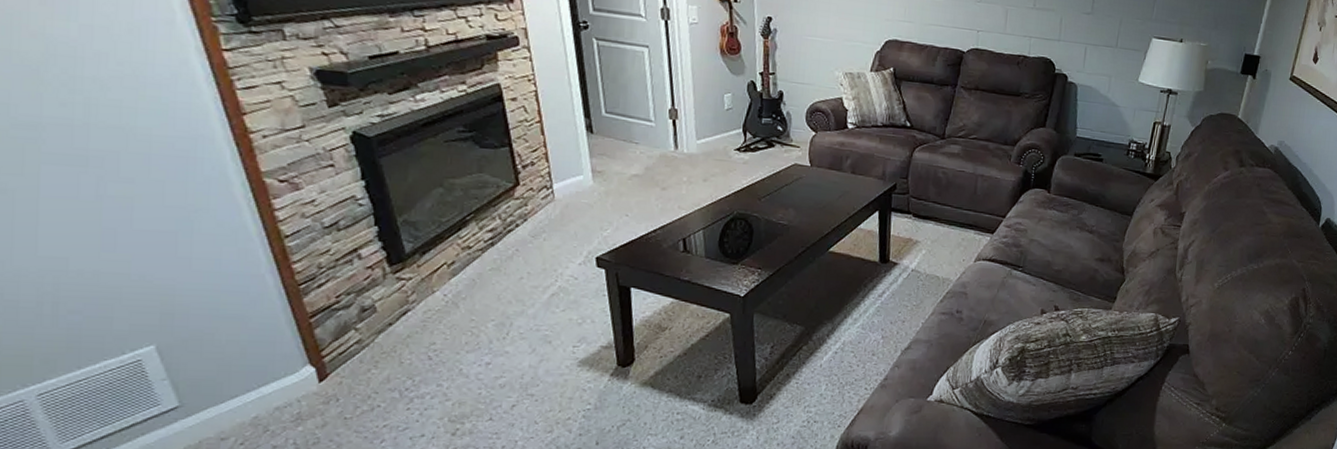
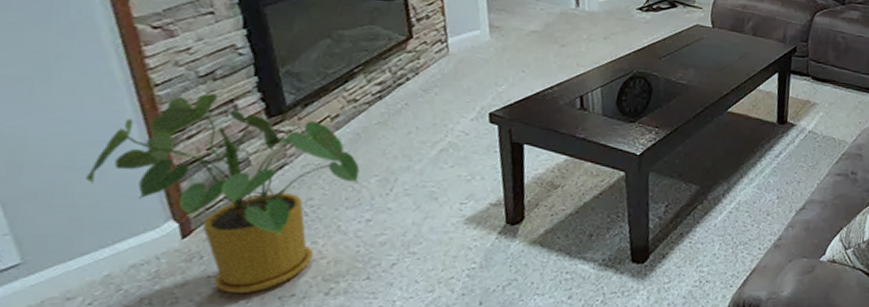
house plant: none [230,243,477,435] -> present [86,93,360,294]

